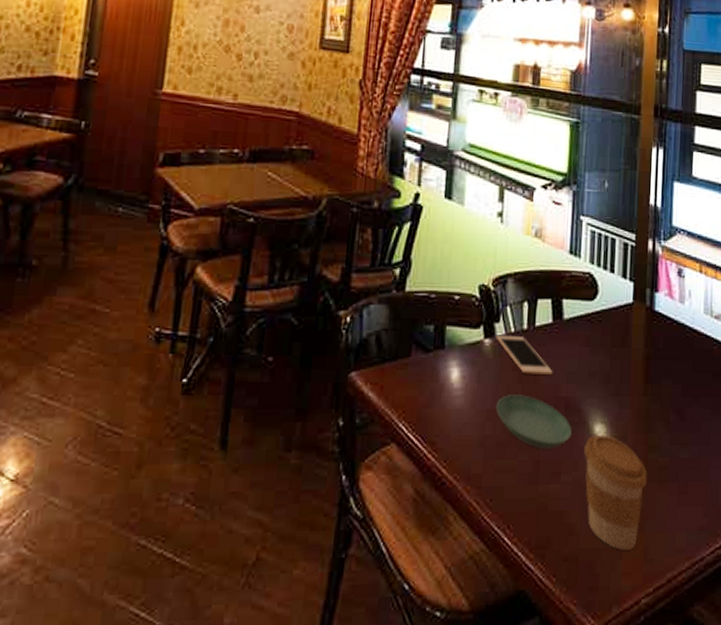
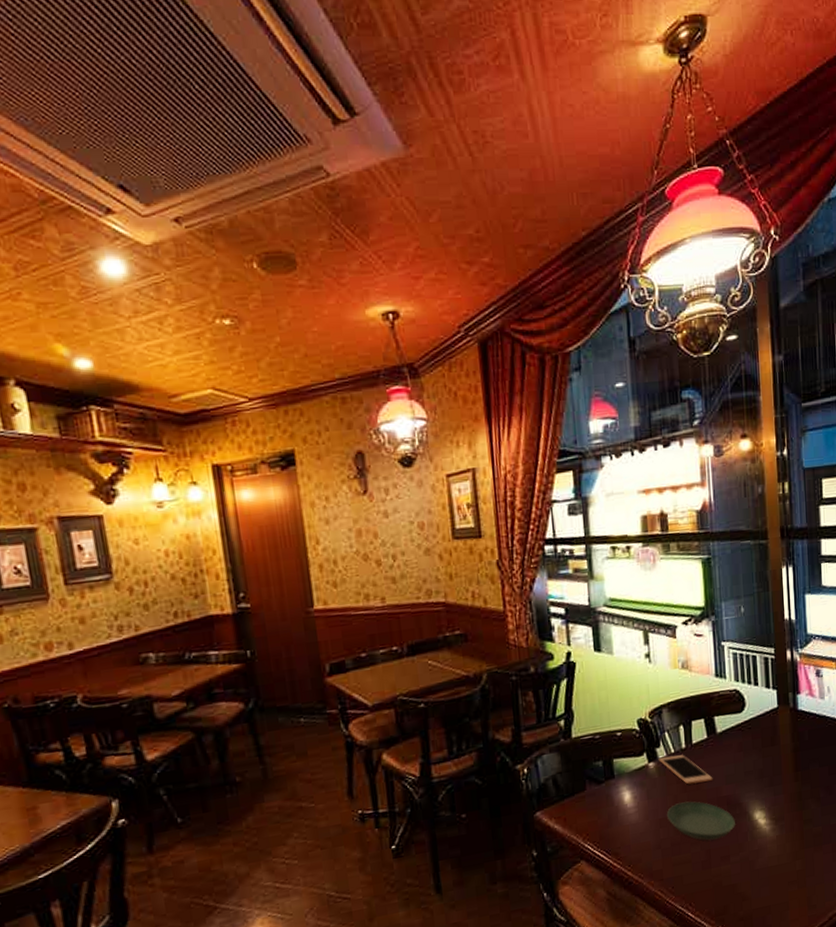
coffee cup: present [584,434,647,550] -> none [747,818,805,904]

